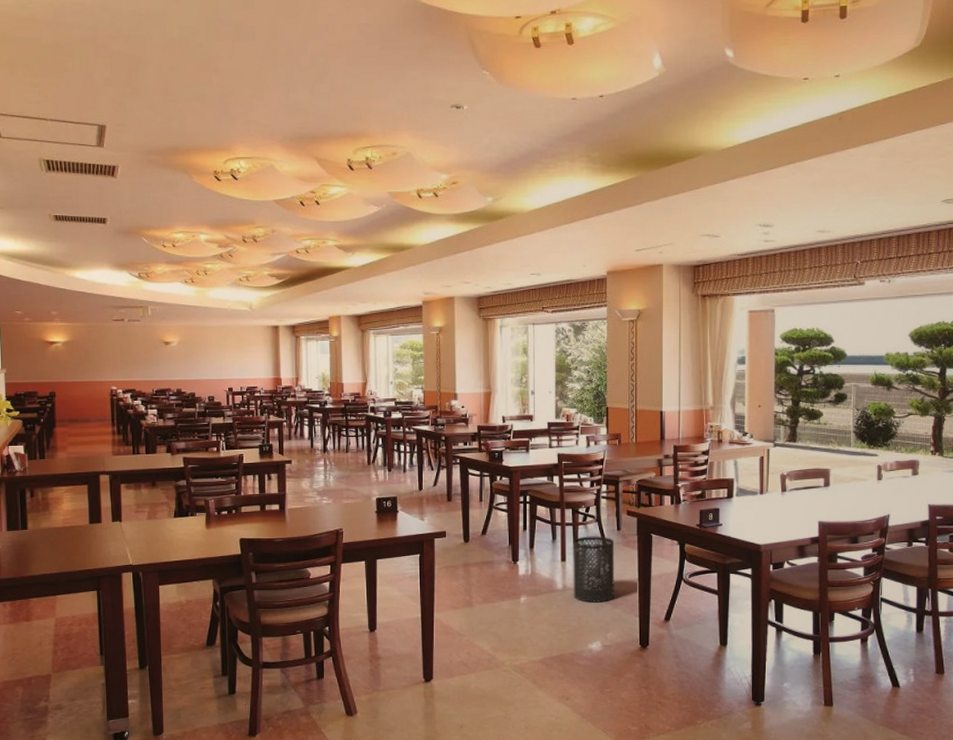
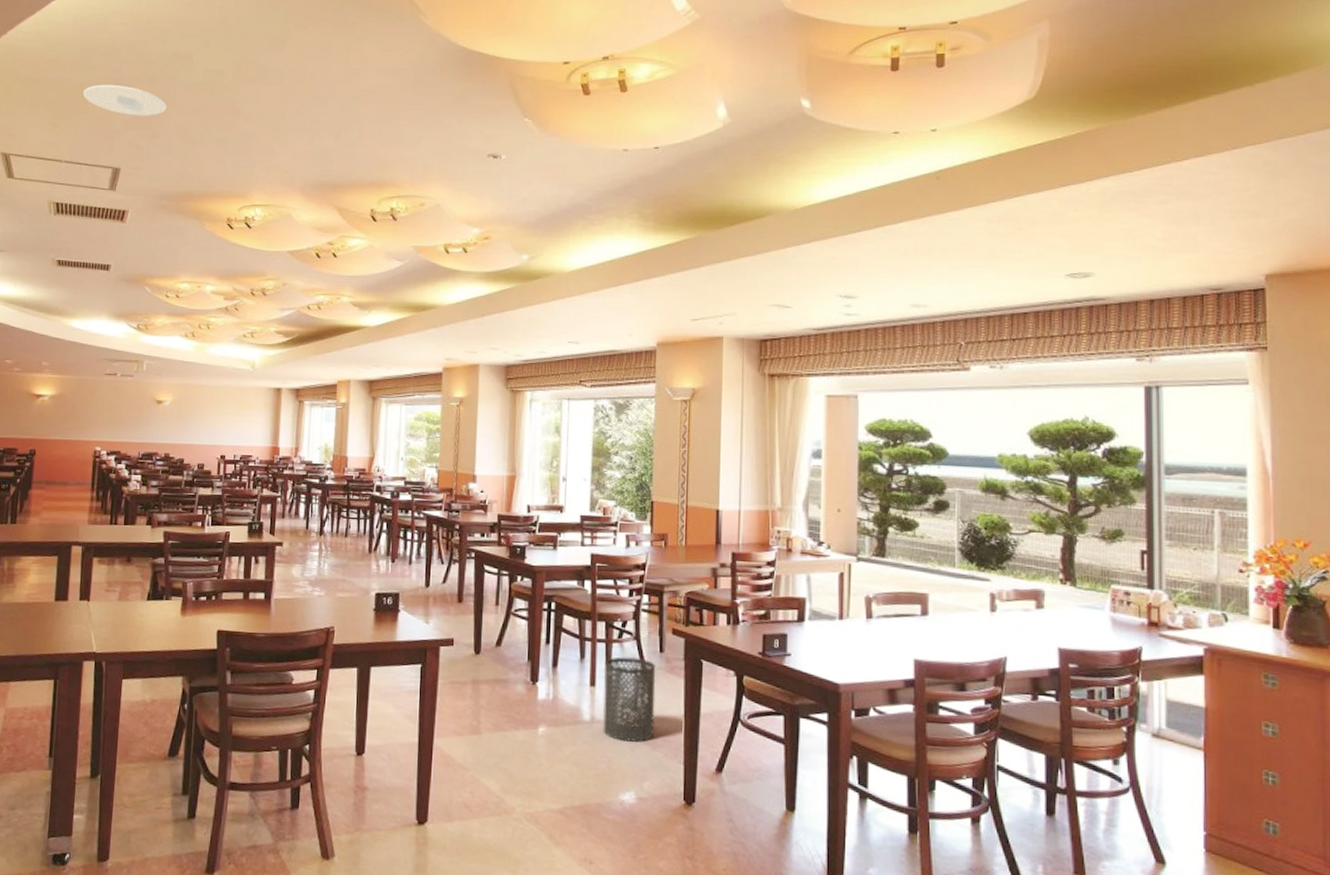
recessed light: none [60,42,145,74] -> present [82,84,167,116]

